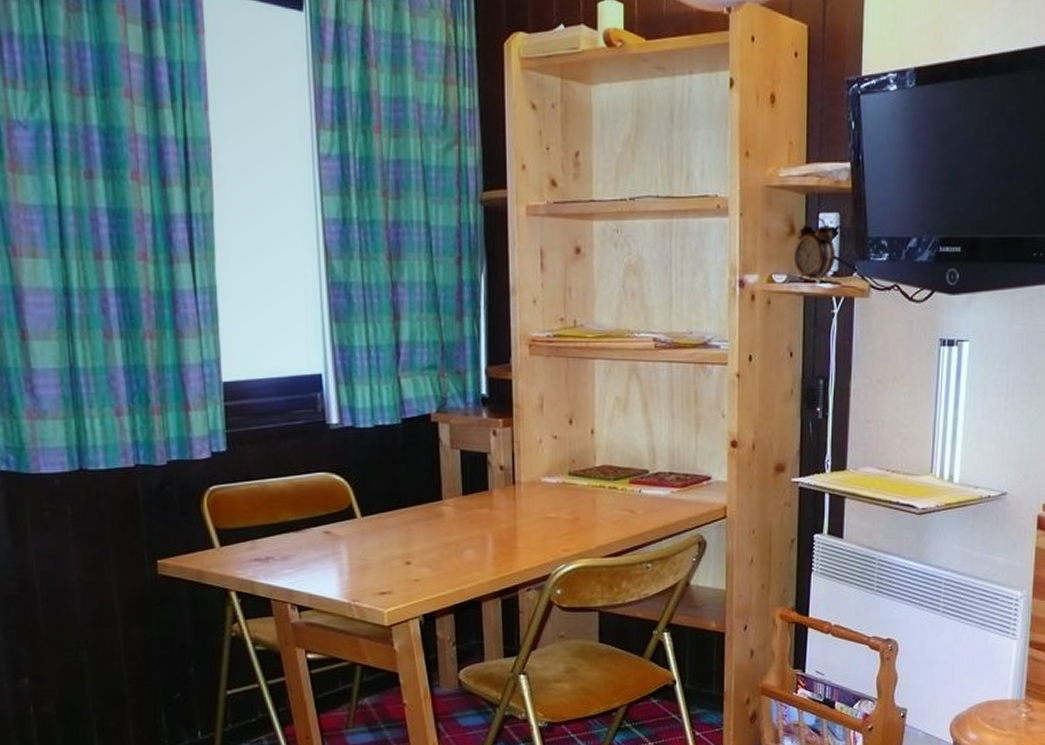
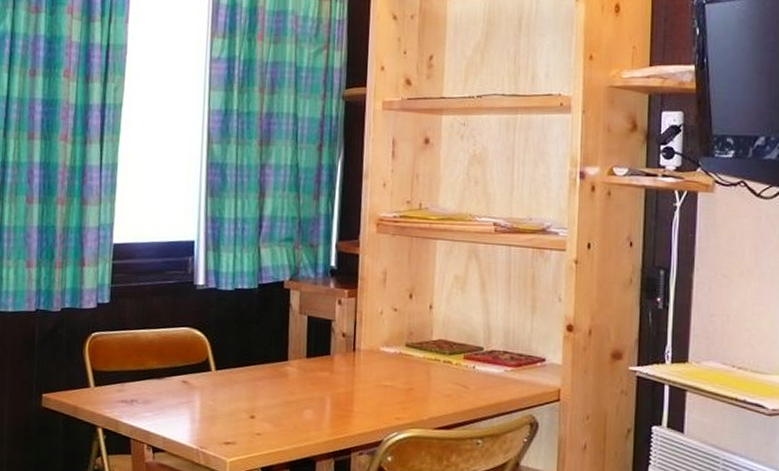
alarm clock: present [793,217,836,281] -> none [635,115,679,176]

